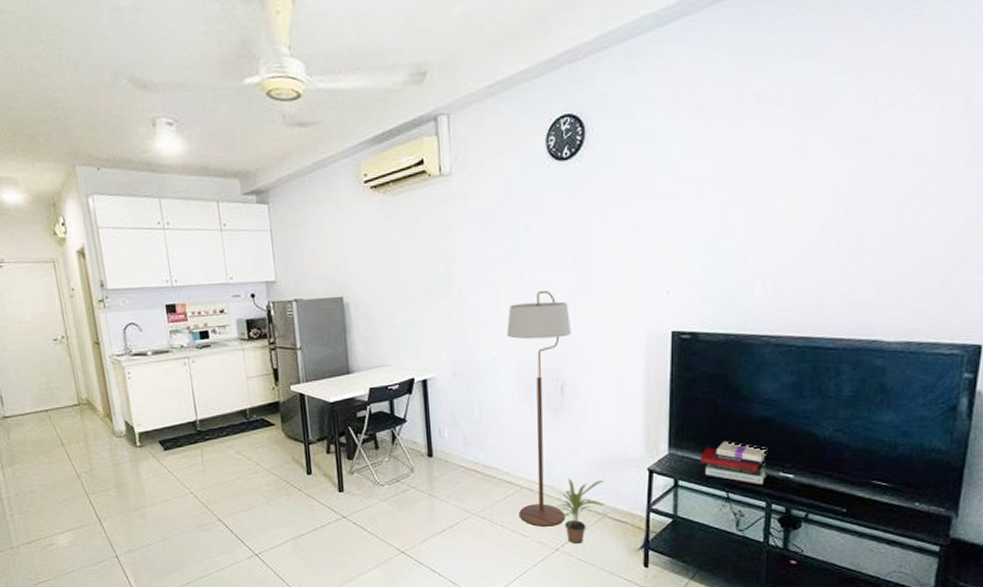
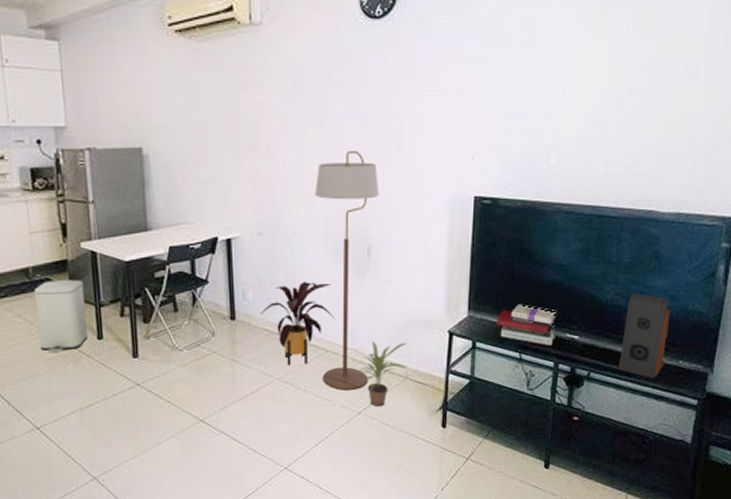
pedal bin: none [251,420,298,486] -> present [34,280,87,352]
house plant: none [456,420,530,501] -> present [260,282,335,365]
speaker: none [842,428,901,522] -> present [618,292,670,379]

